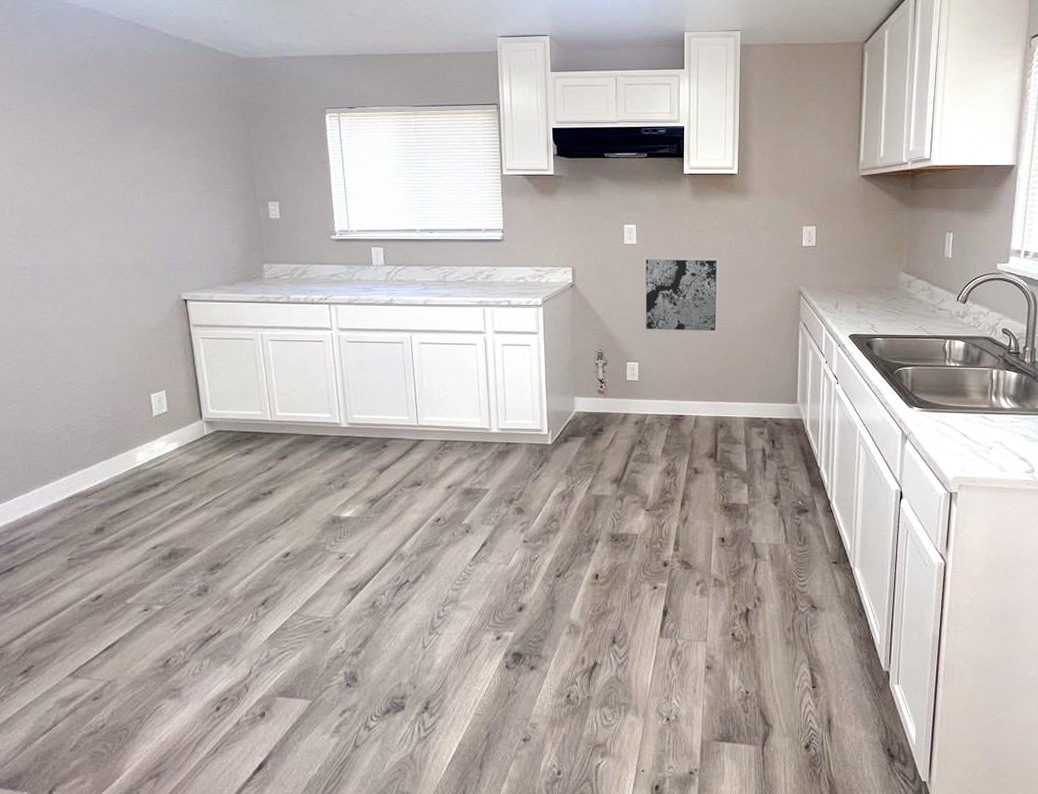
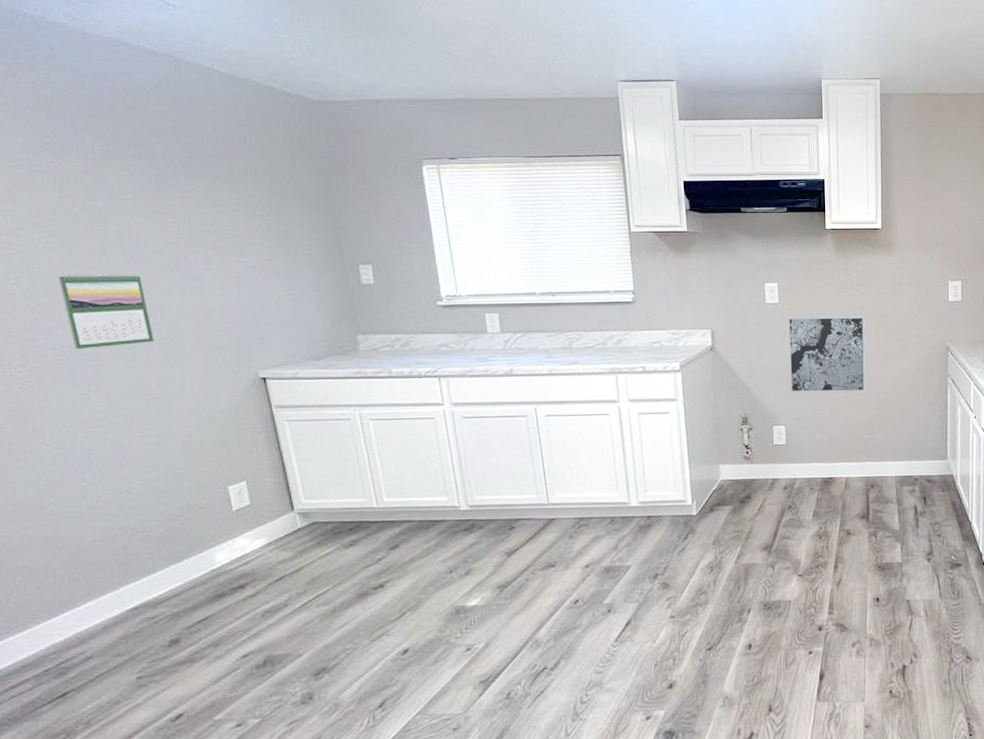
calendar: none [32,205,102,270] -> present [58,273,154,350]

